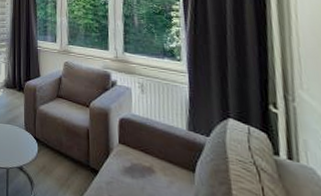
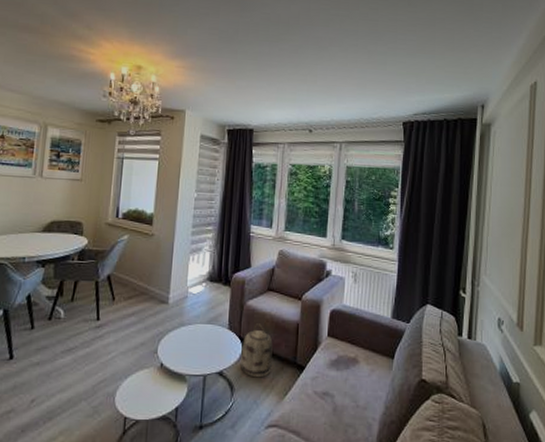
basket: none [37,126,66,177] -> present [240,323,273,378]

